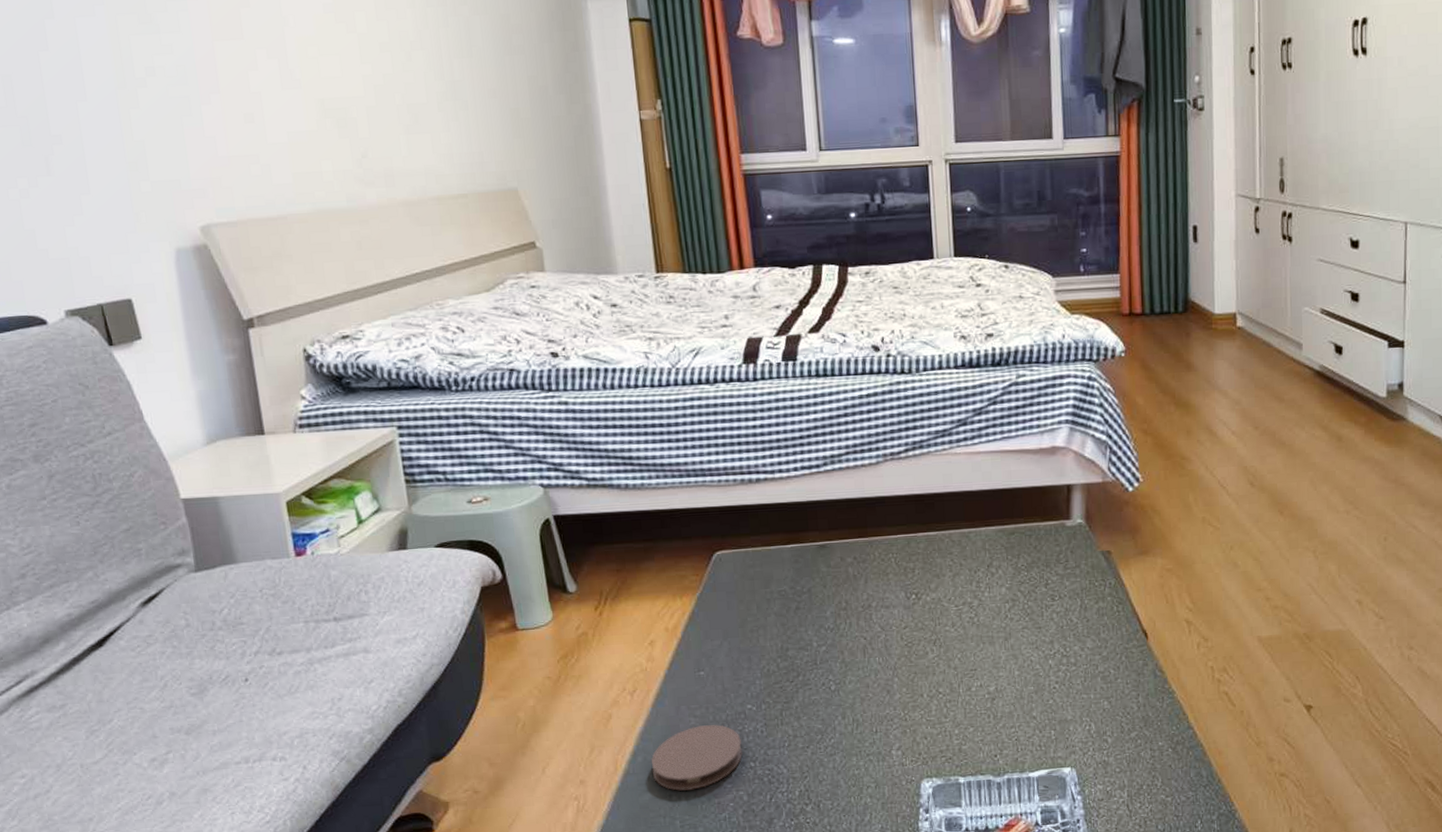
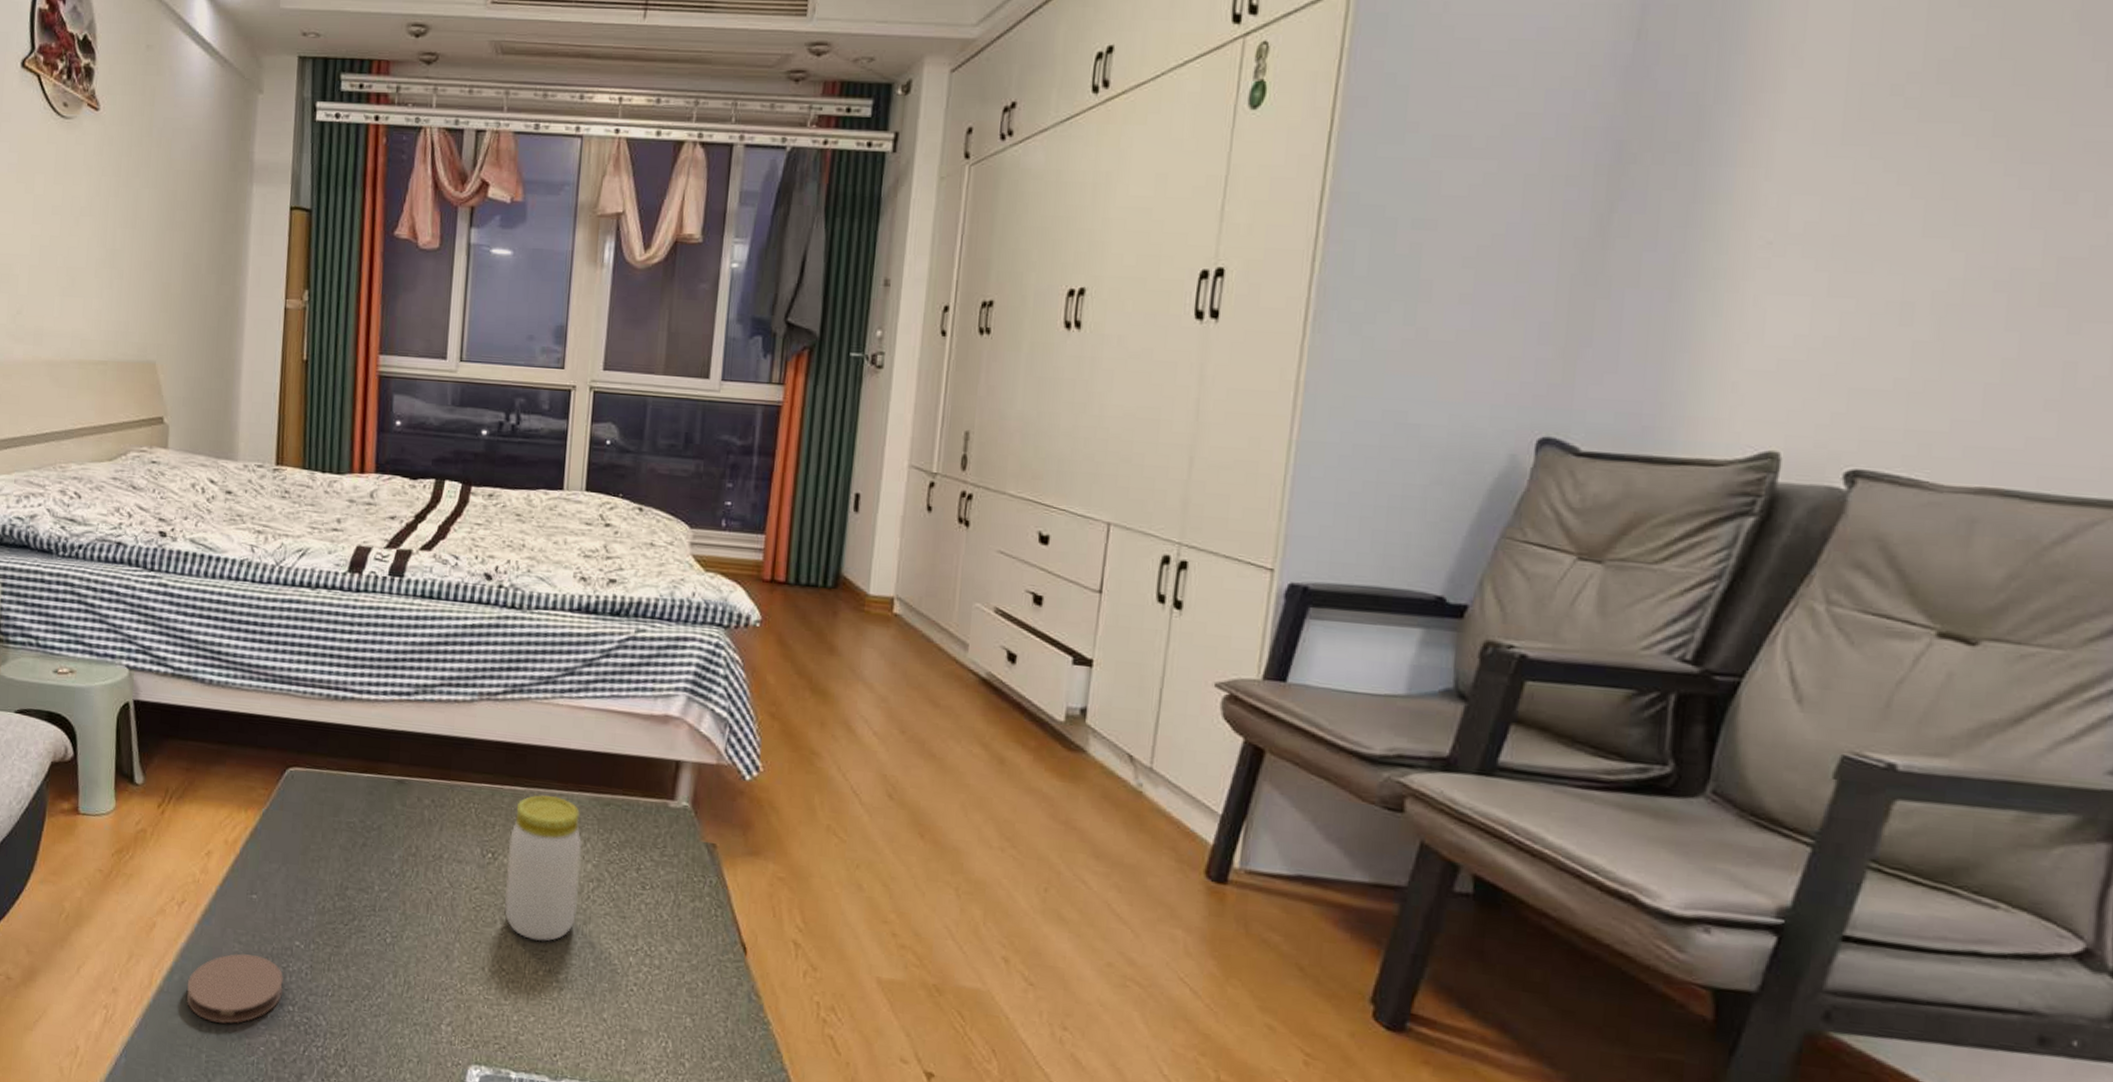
jar: none [929,534,998,662] -> present [504,794,582,941]

